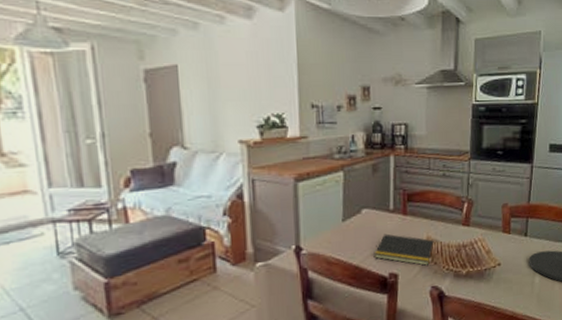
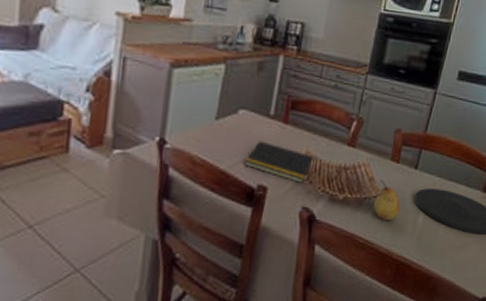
fruit: none [494,250,517,286] -> present [374,179,400,220]

